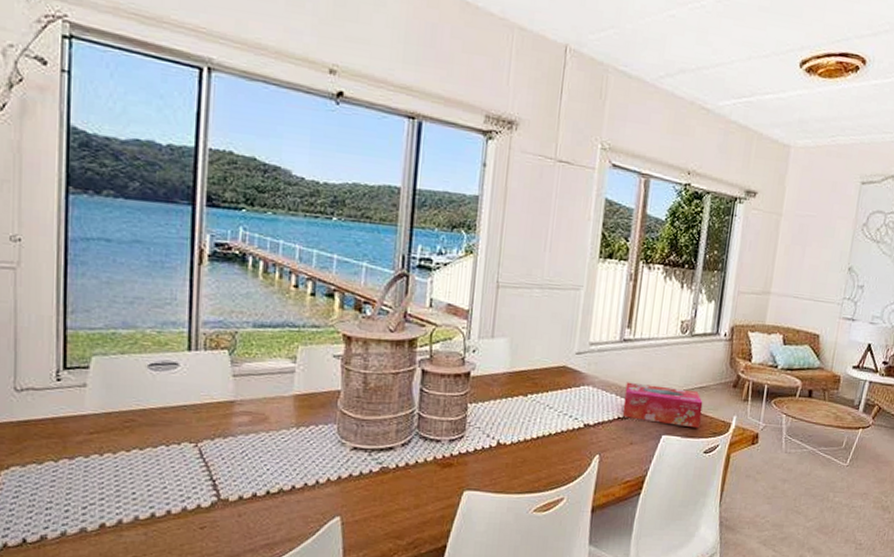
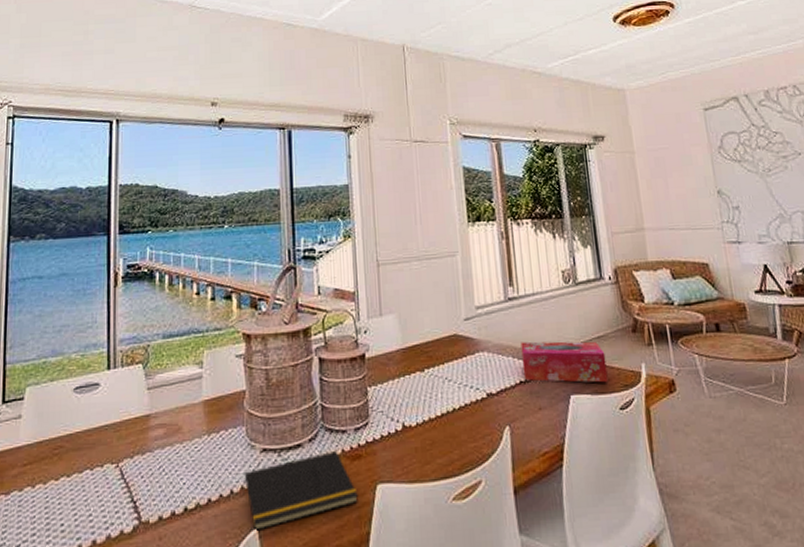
notepad: none [328,456,444,518] -> present [242,450,358,531]

